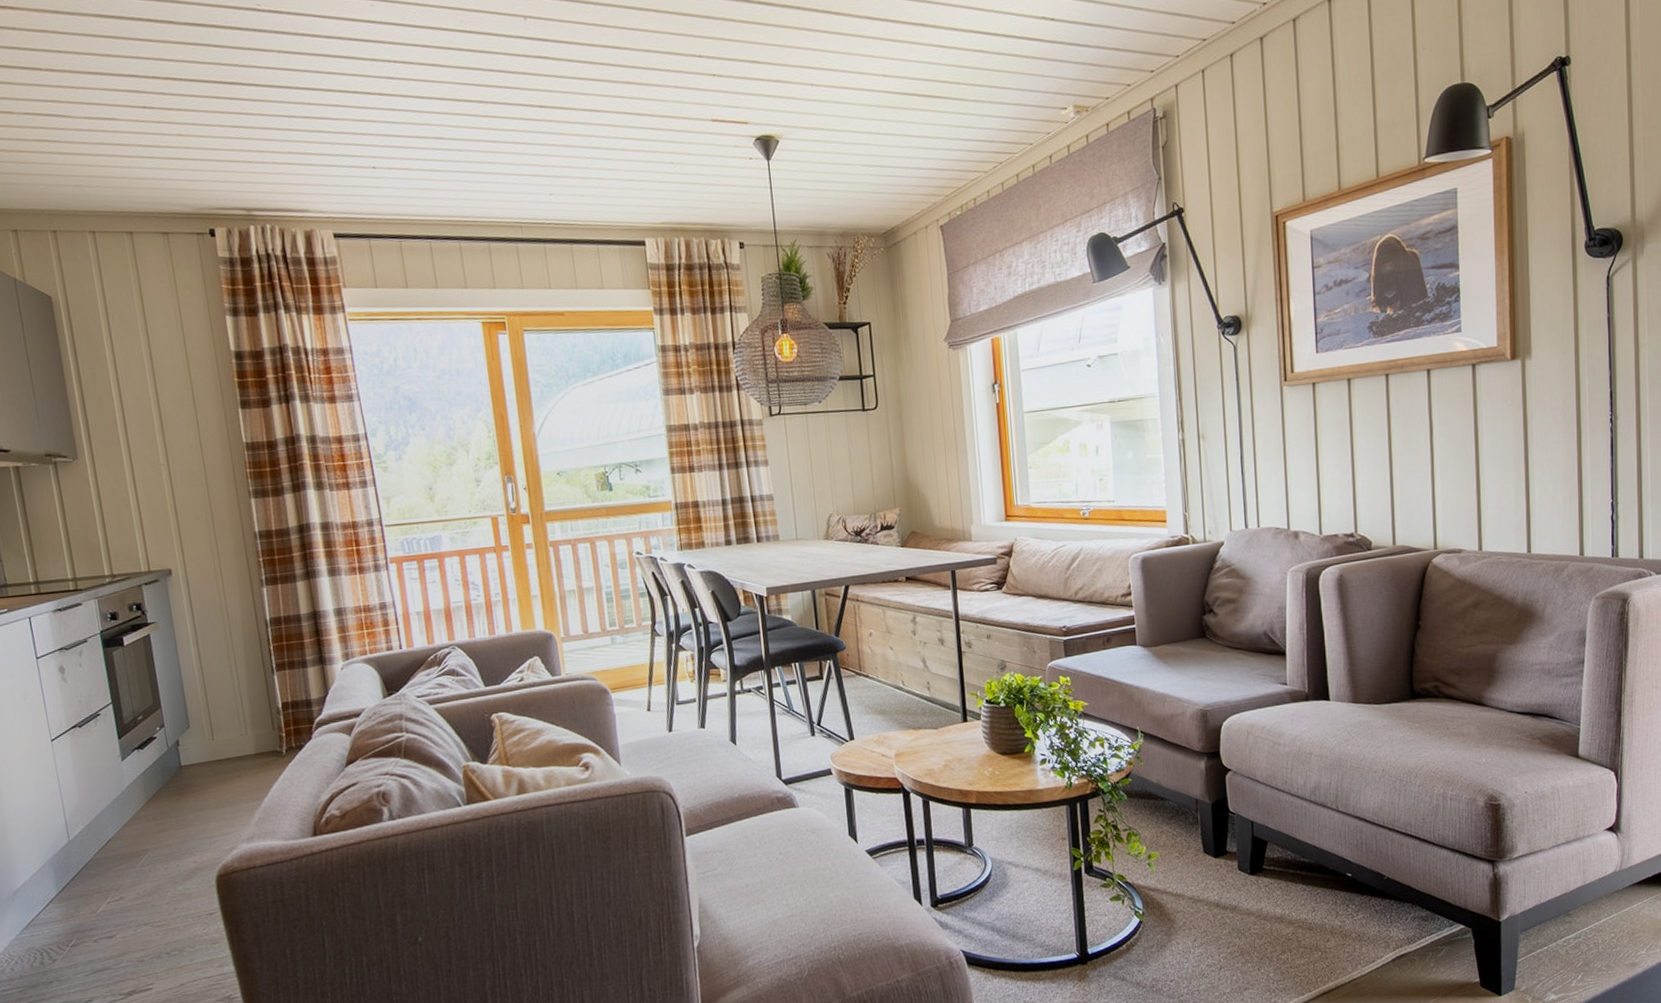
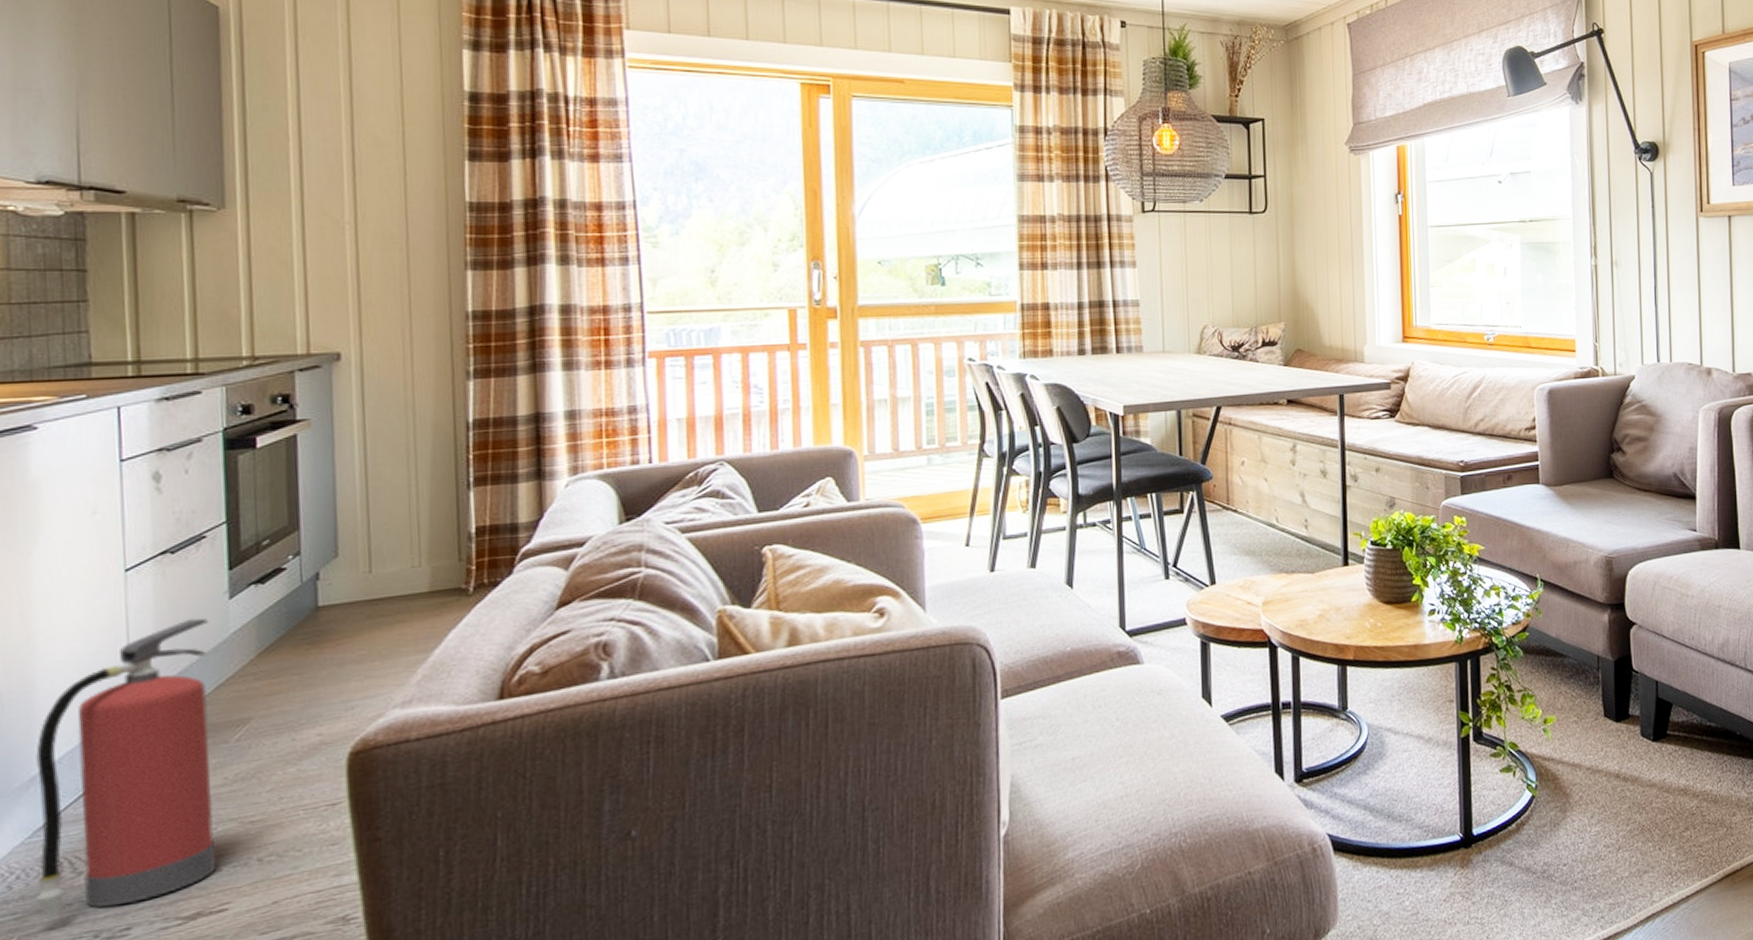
fire extinguisher: none [14,775,140,992] -> present [35,618,217,919]

